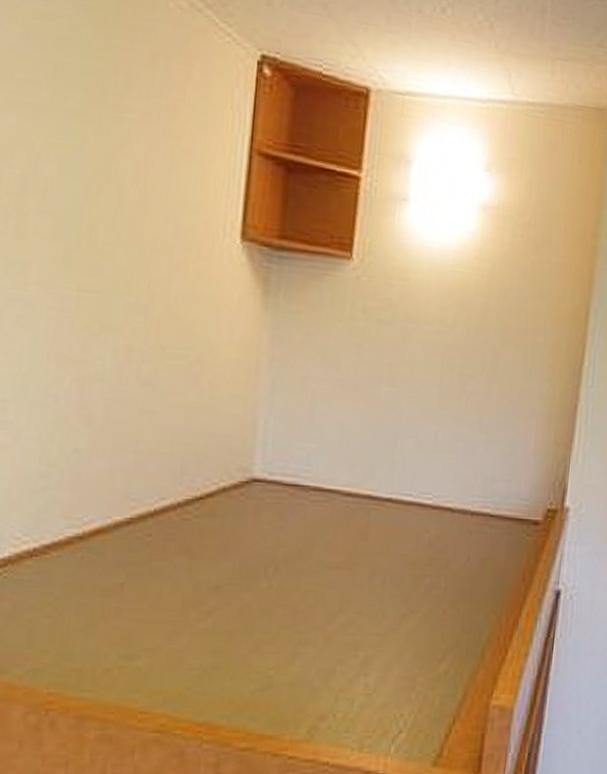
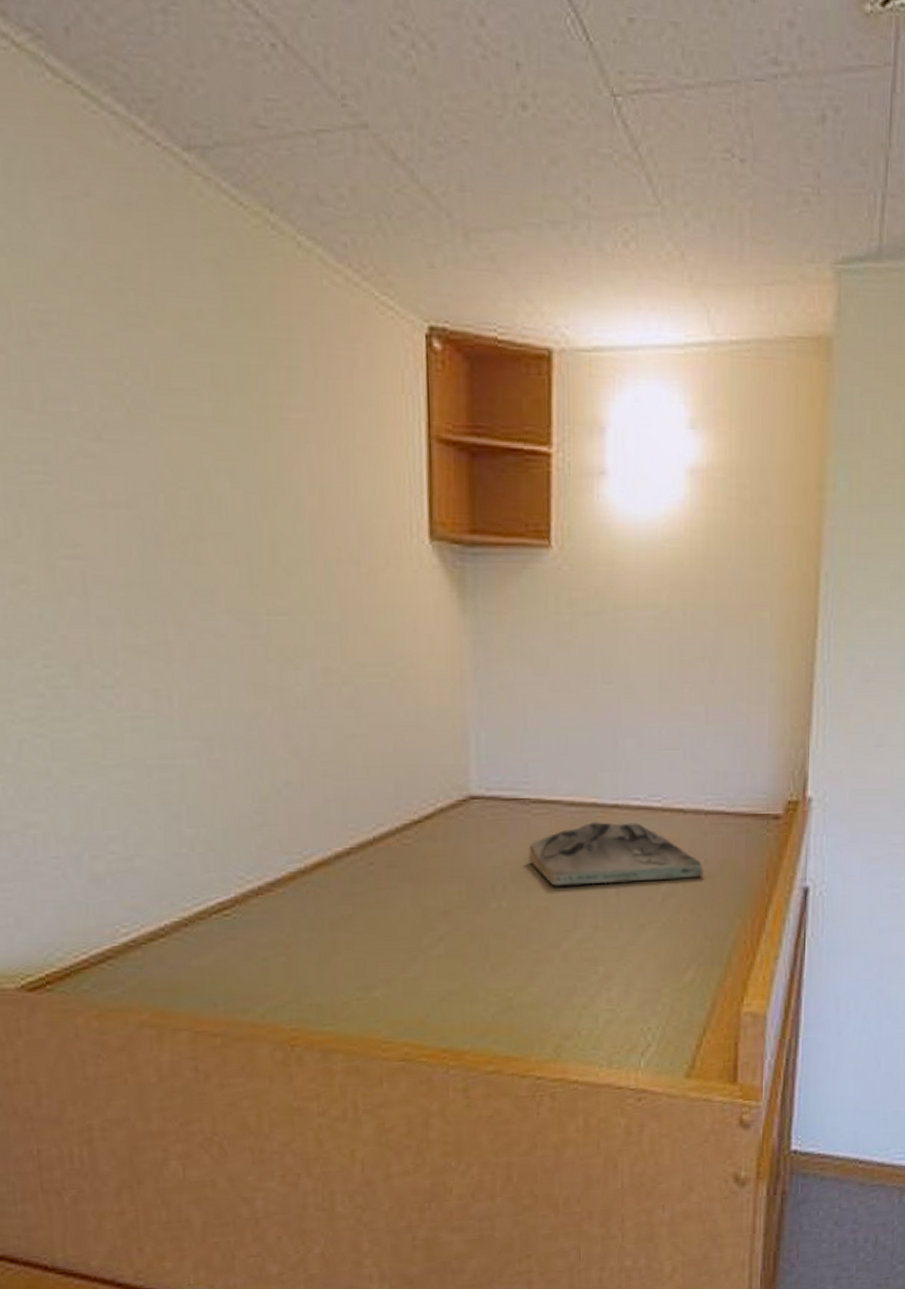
book: none [303,512,466,574] -> present [529,821,703,886]

